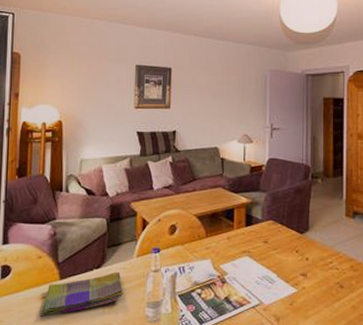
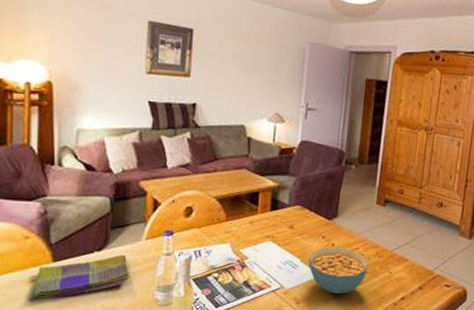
cereal bowl: none [285,261,345,310] -> present [308,247,369,294]

